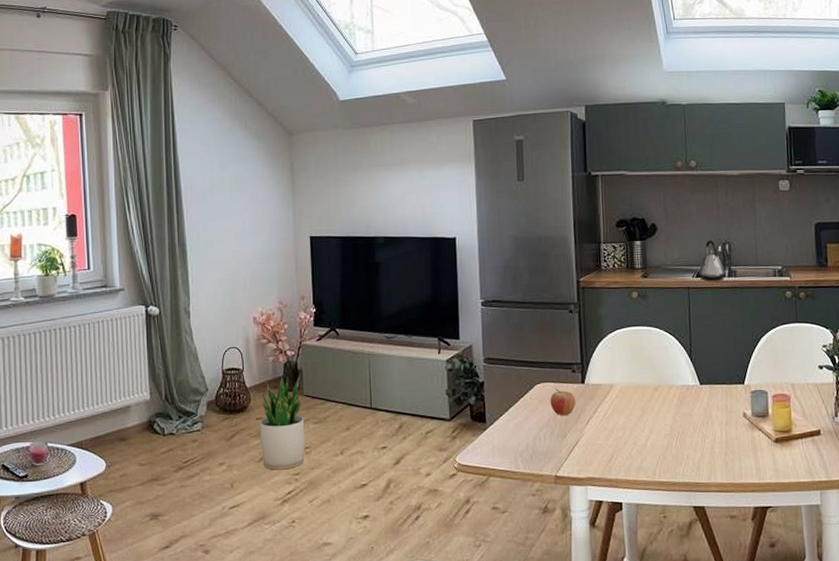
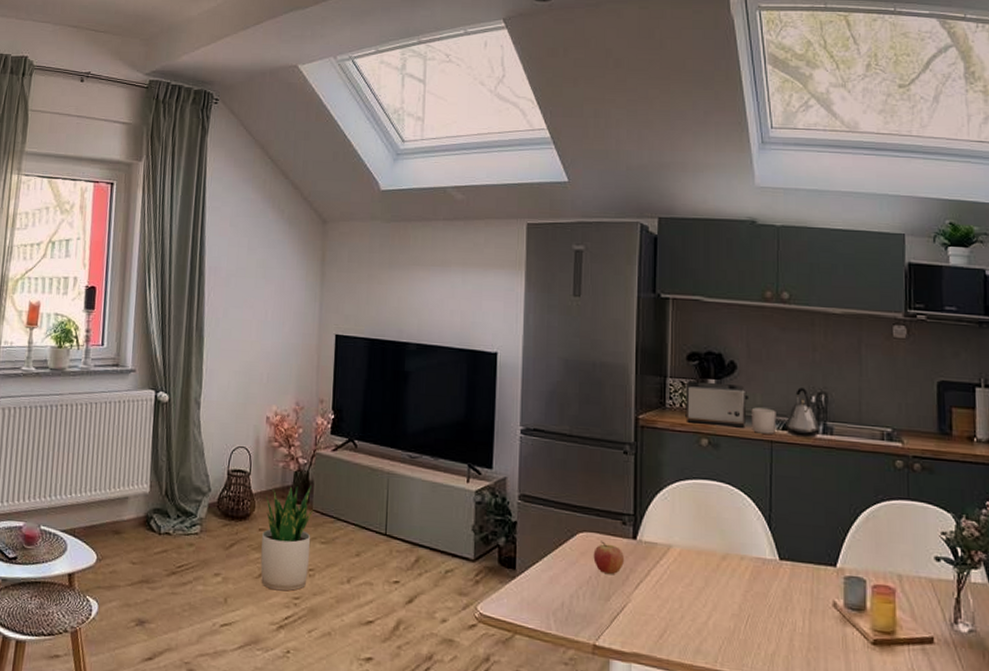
toaster: none [616,243,669,281] -> present [685,382,750,428]
mug: none [671,260,692,282] -> present [751,407,777,434]

